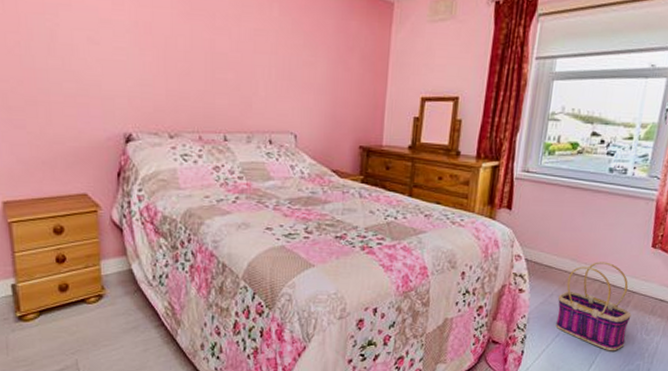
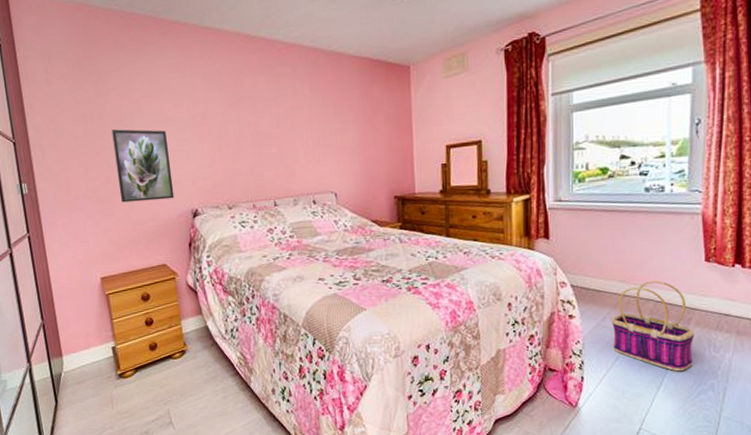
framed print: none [29,23,104,118] -> present [111,129,175,203]

